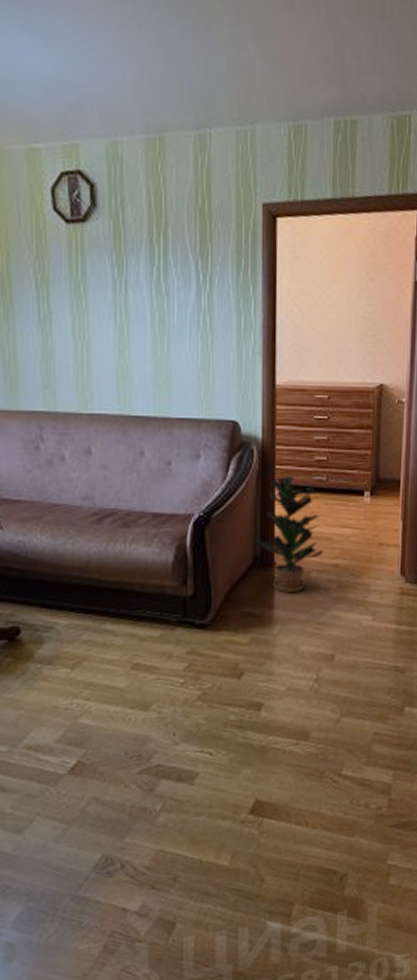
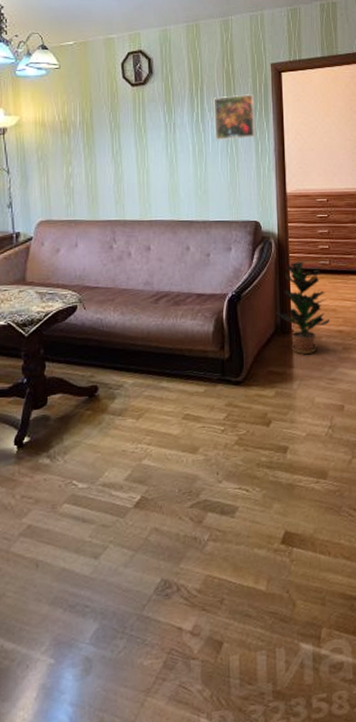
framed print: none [182,244,239,308] -> present [213,93,256,140]

